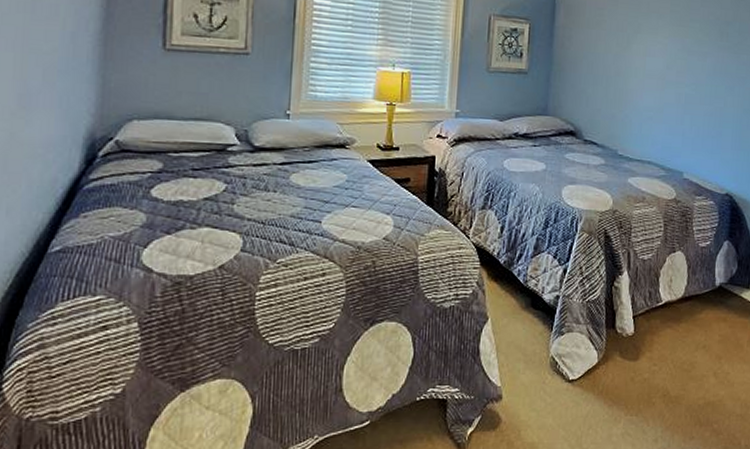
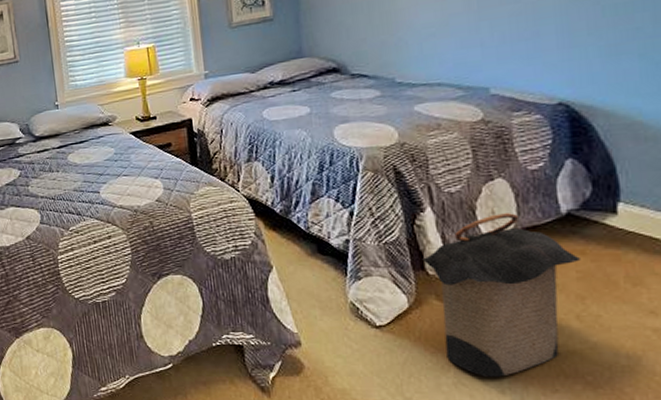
laundry hamper: none [613,282,723,427] -> present [420,213,580,377]

